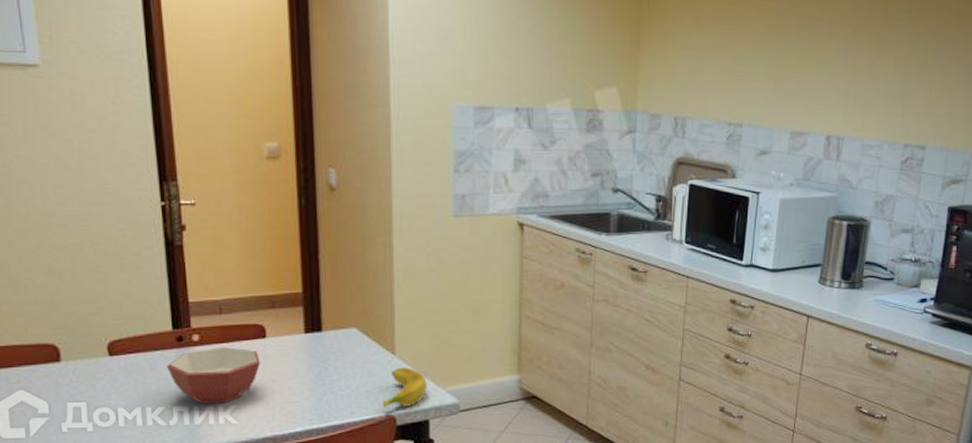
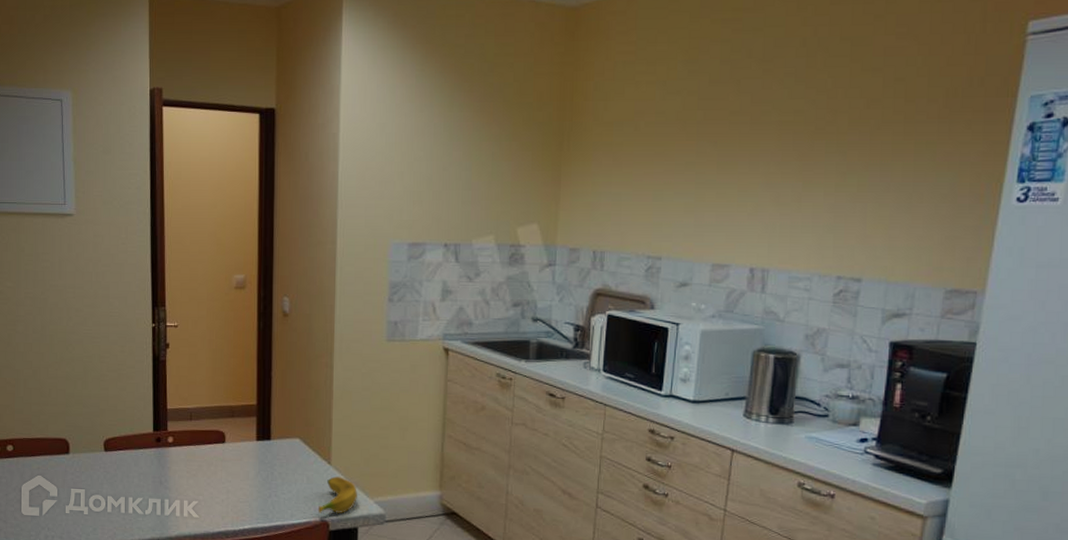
bowl: present [166,347,260,404] -> none [146,449,219,499]

